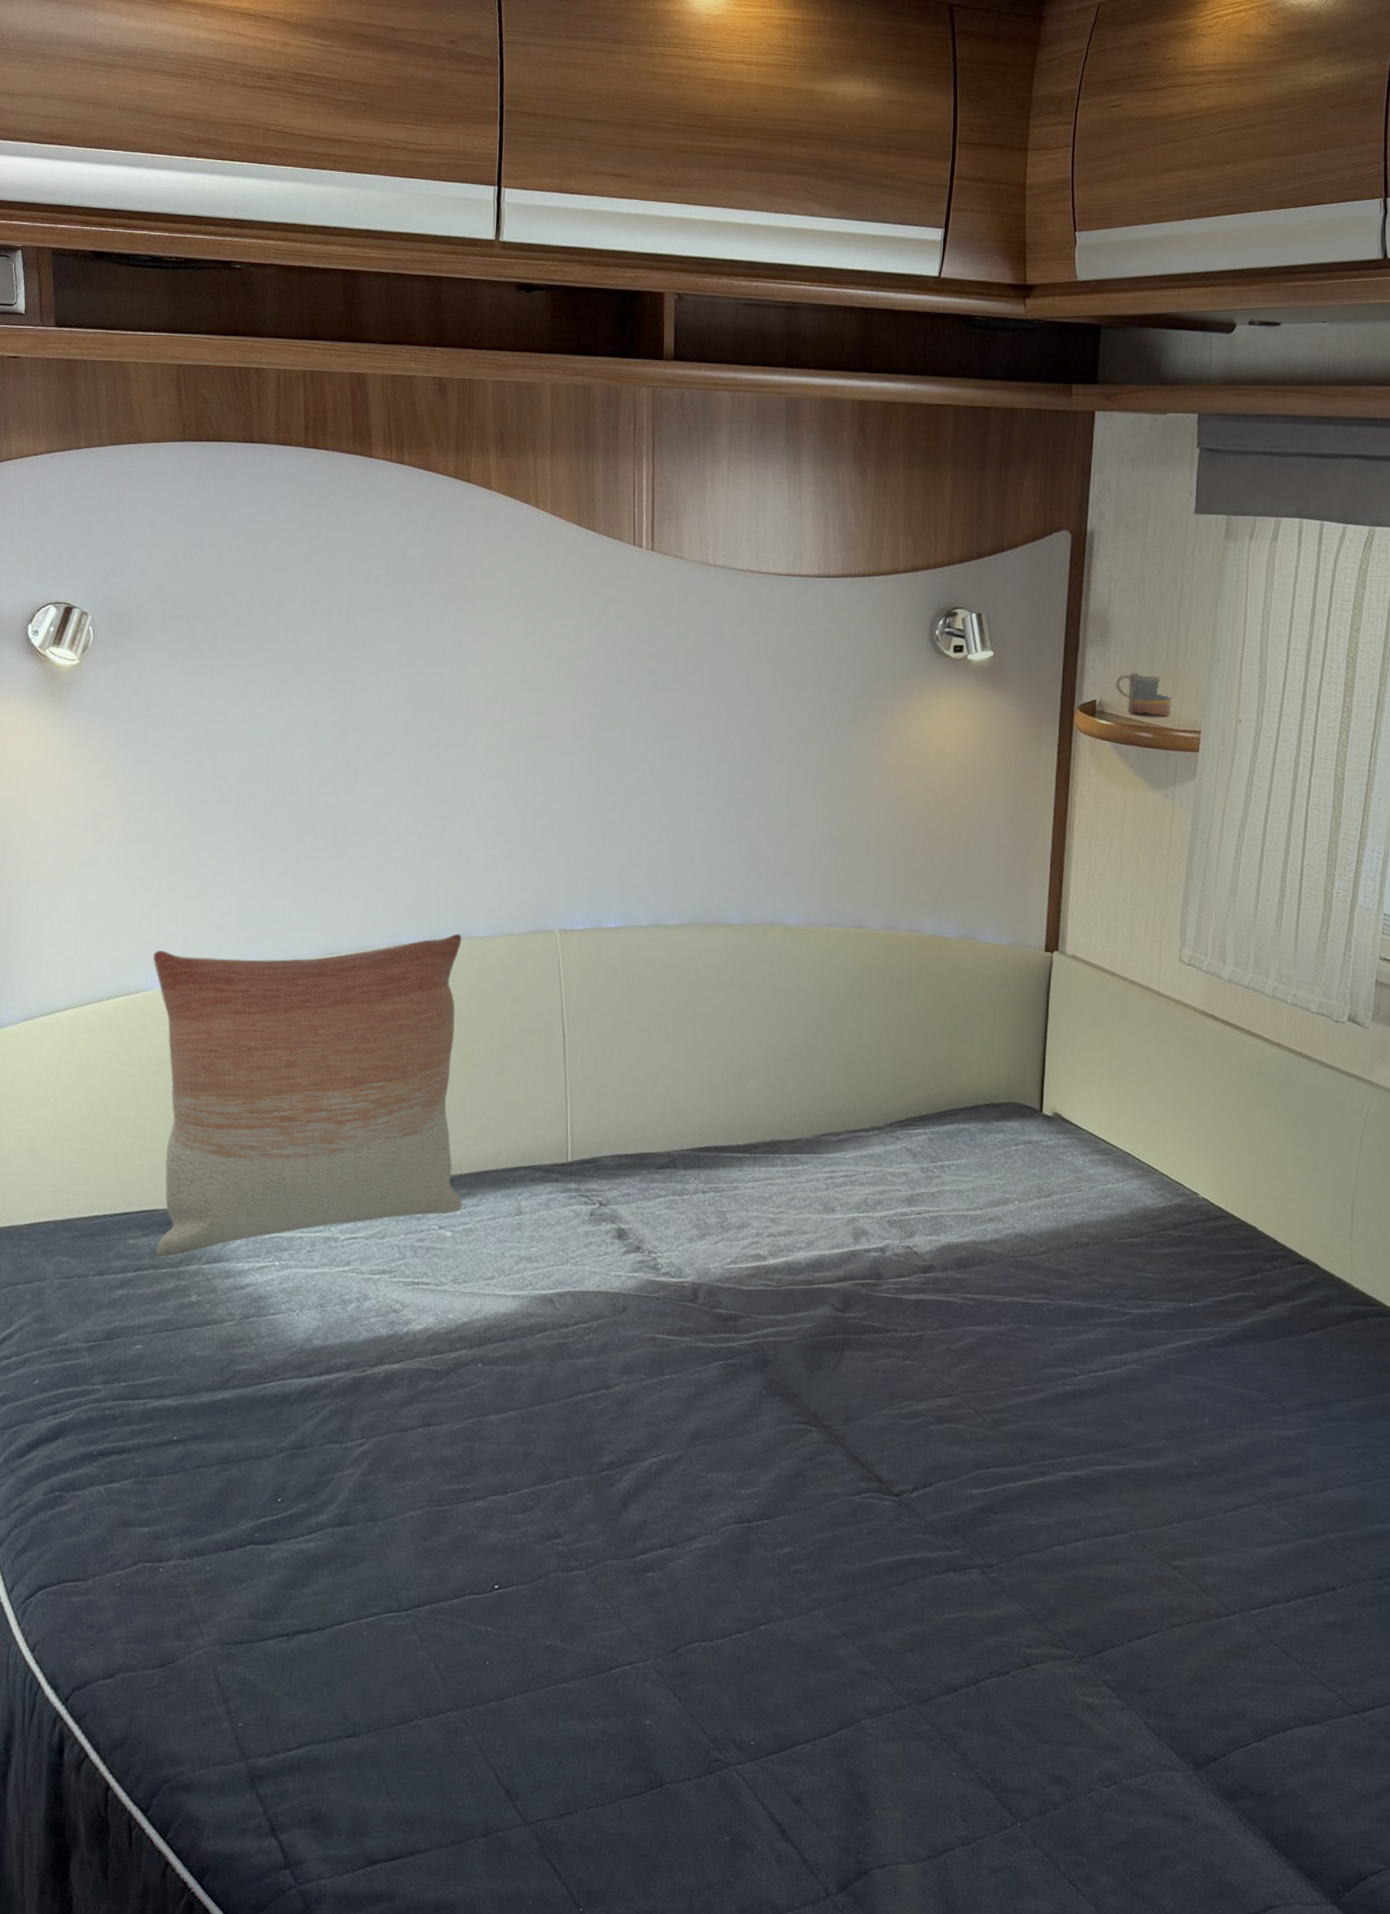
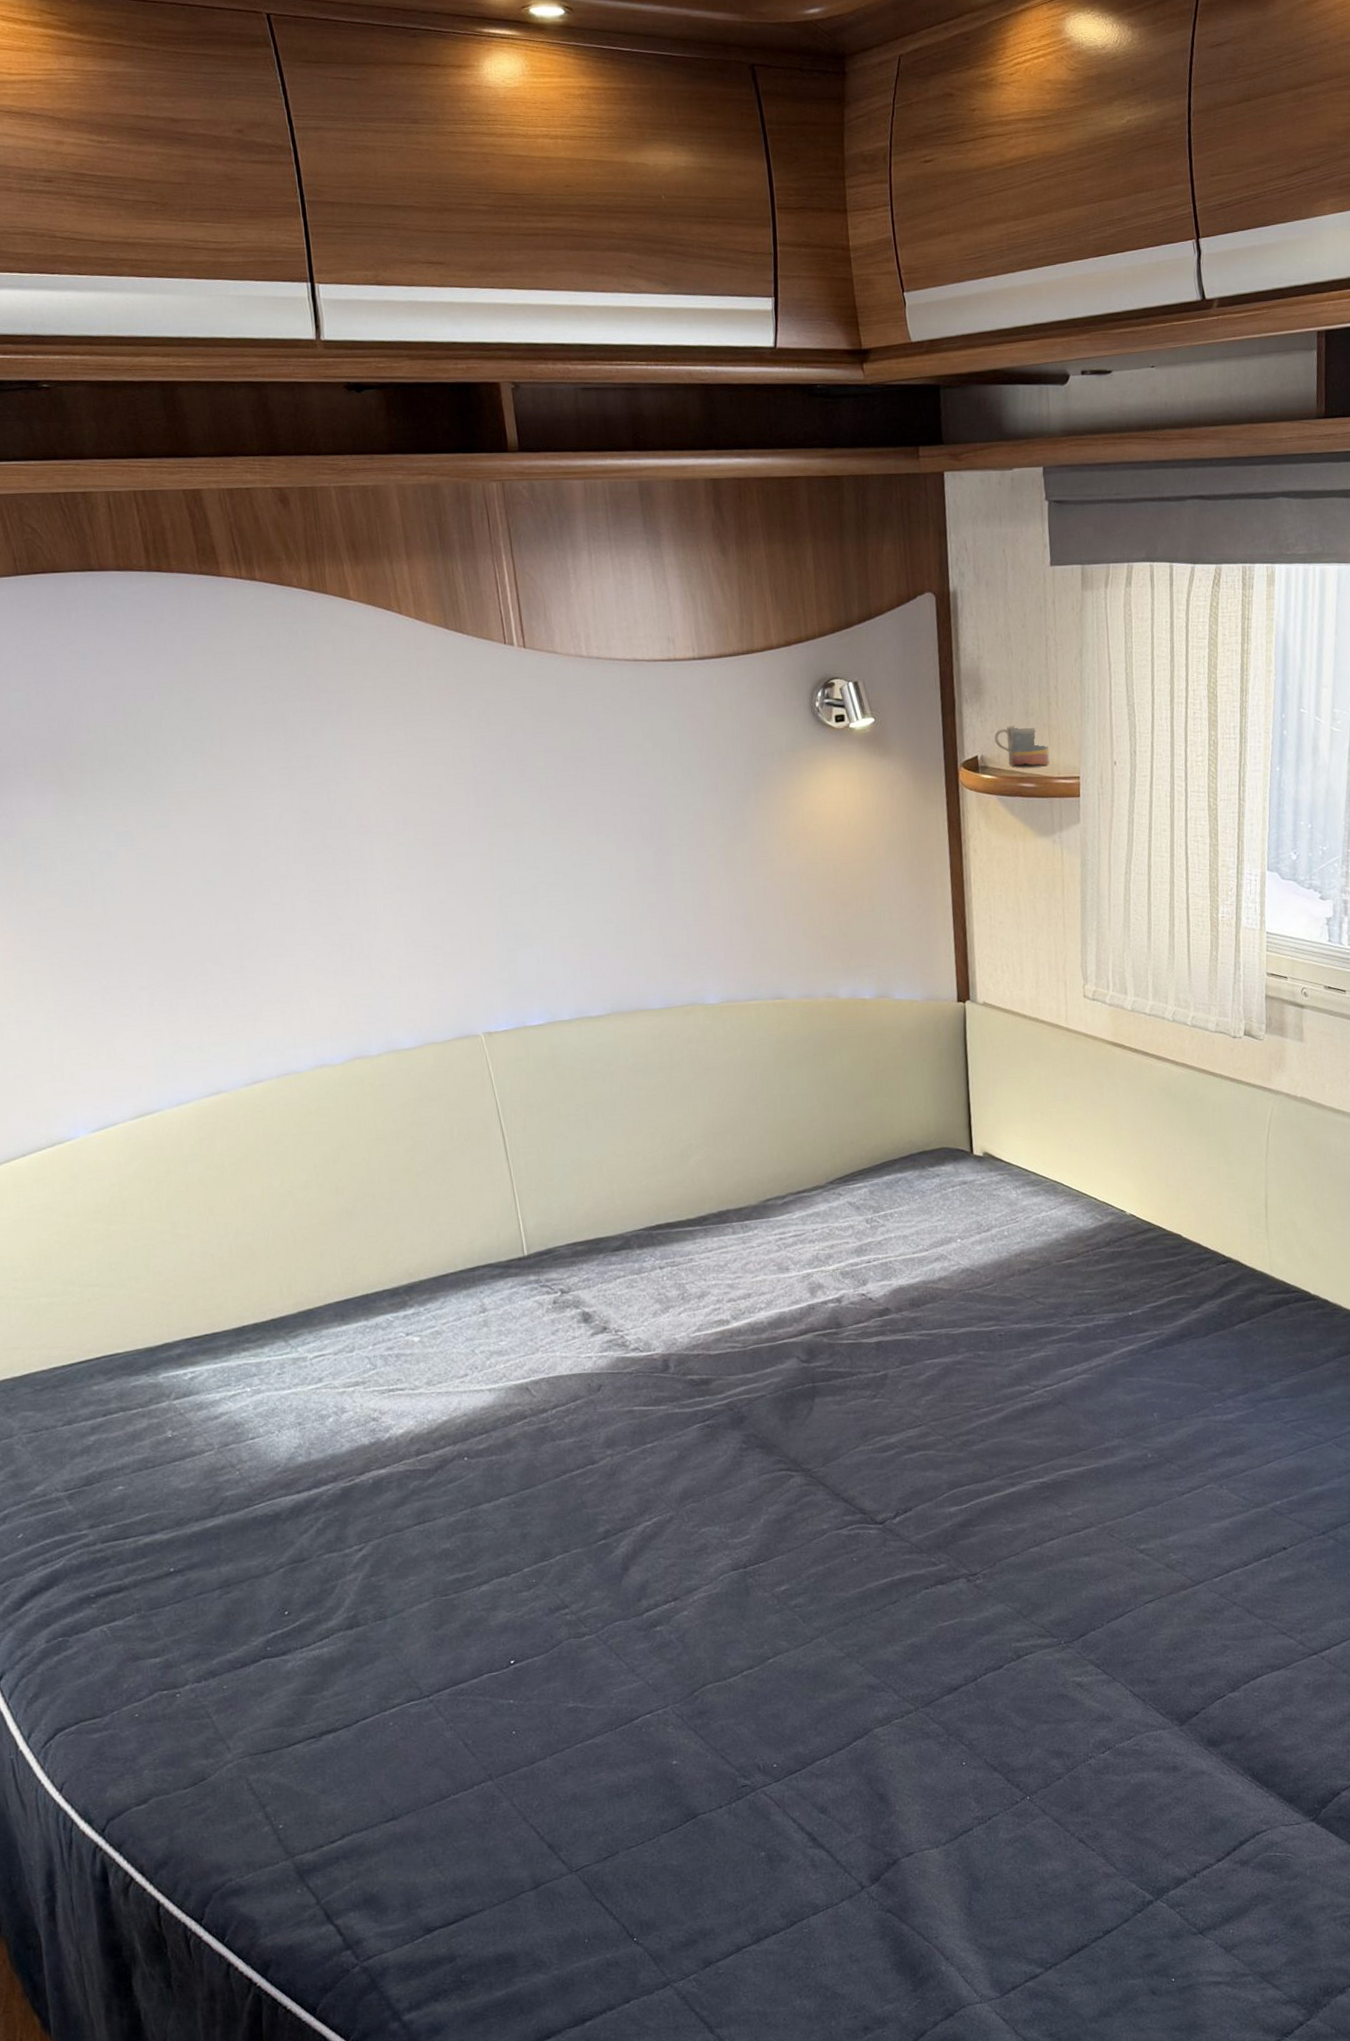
pillow: present [153,933,463,1257] -> none [72,1048,426,1399]

